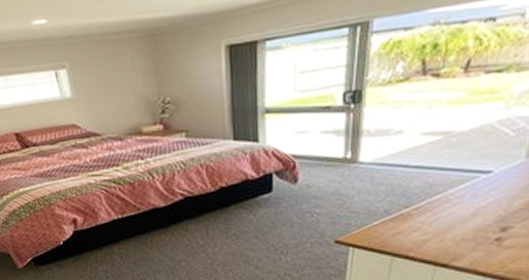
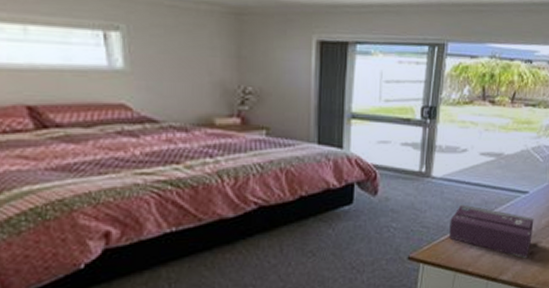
tissue box: none [383,188,502,245] -> present [449,204,534,259]

